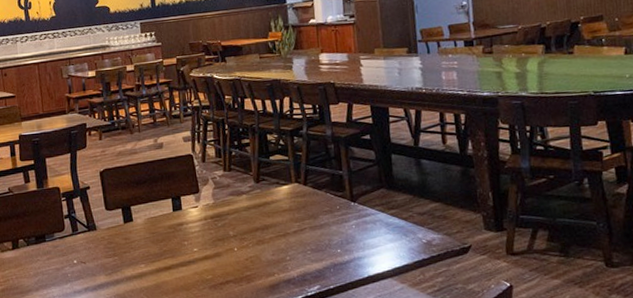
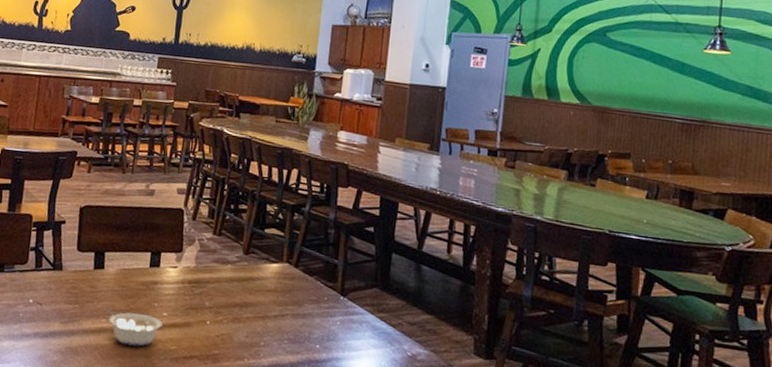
legume: none [141,253,196,283] -> present [104,308,163,347]

